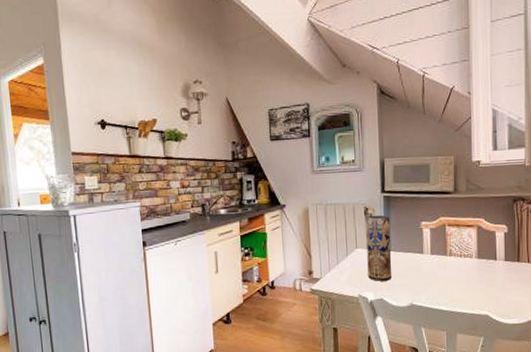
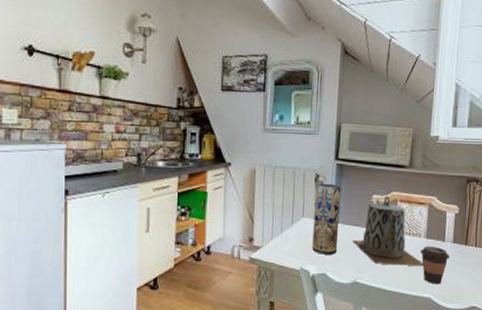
teapot: none [405,221,478,286] -> present [352,195,424,267]
coffee cup: none [472,265,503,302] -> present [420,246,450,284]

